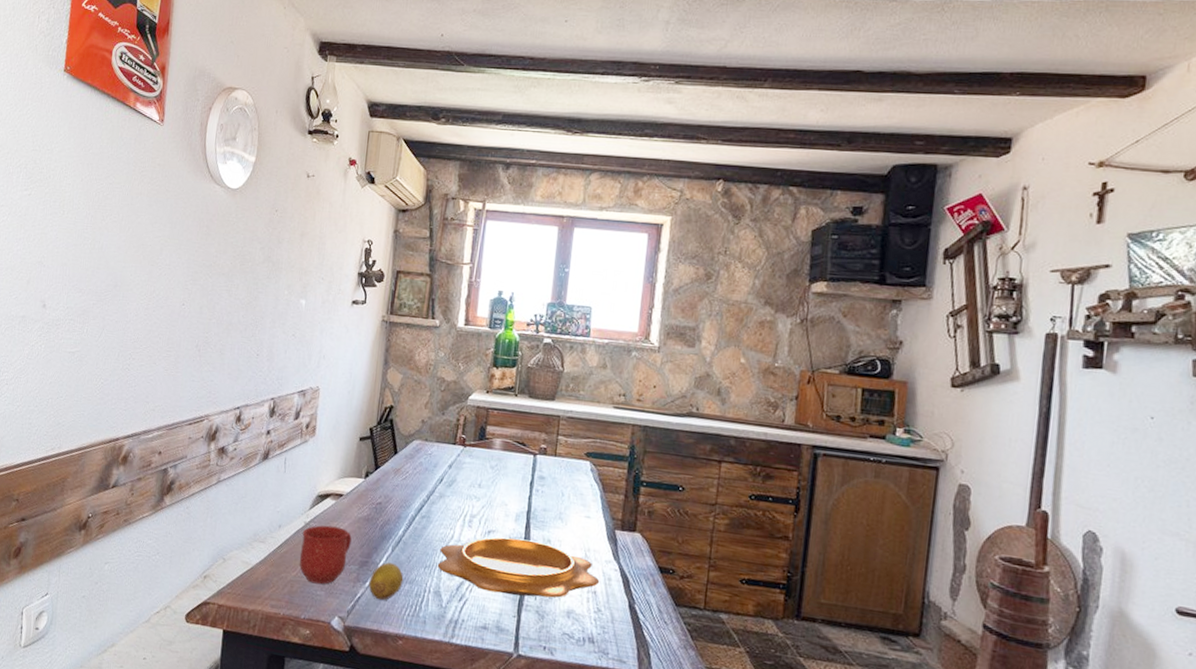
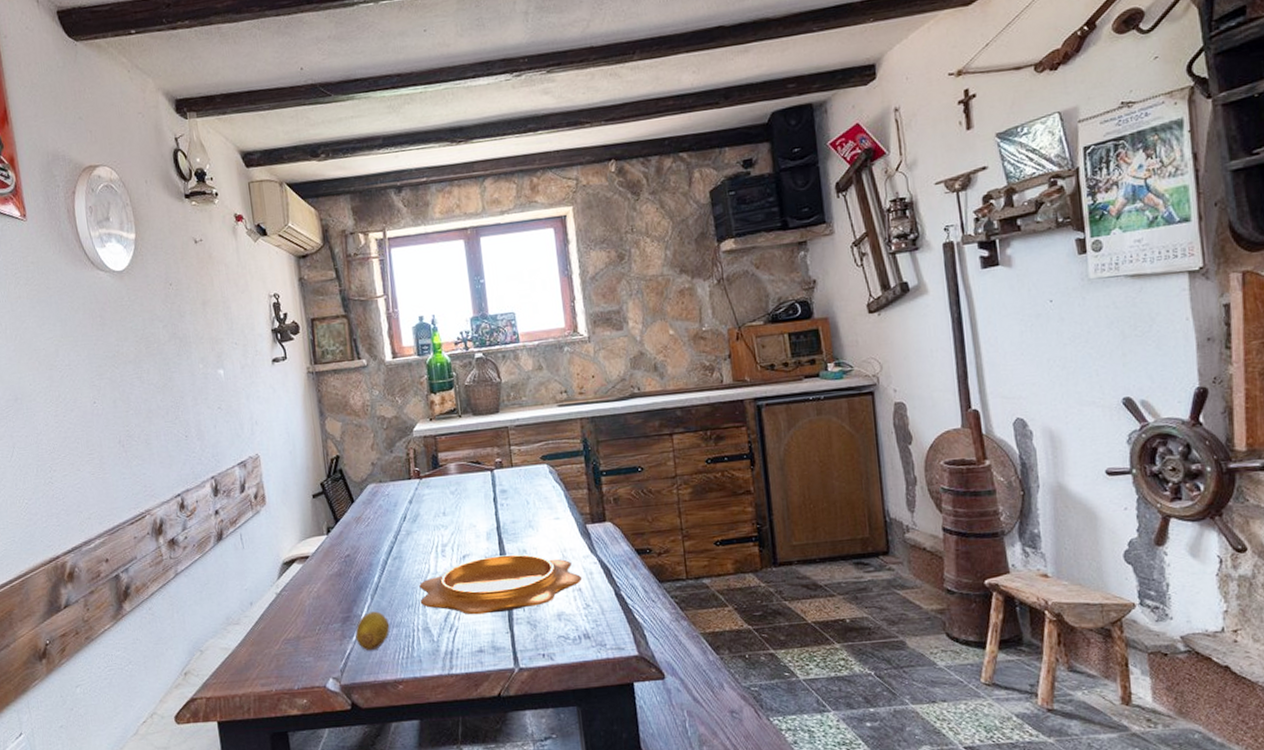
mug: present [299,525,352,584] -> none [275,589,329,652]

